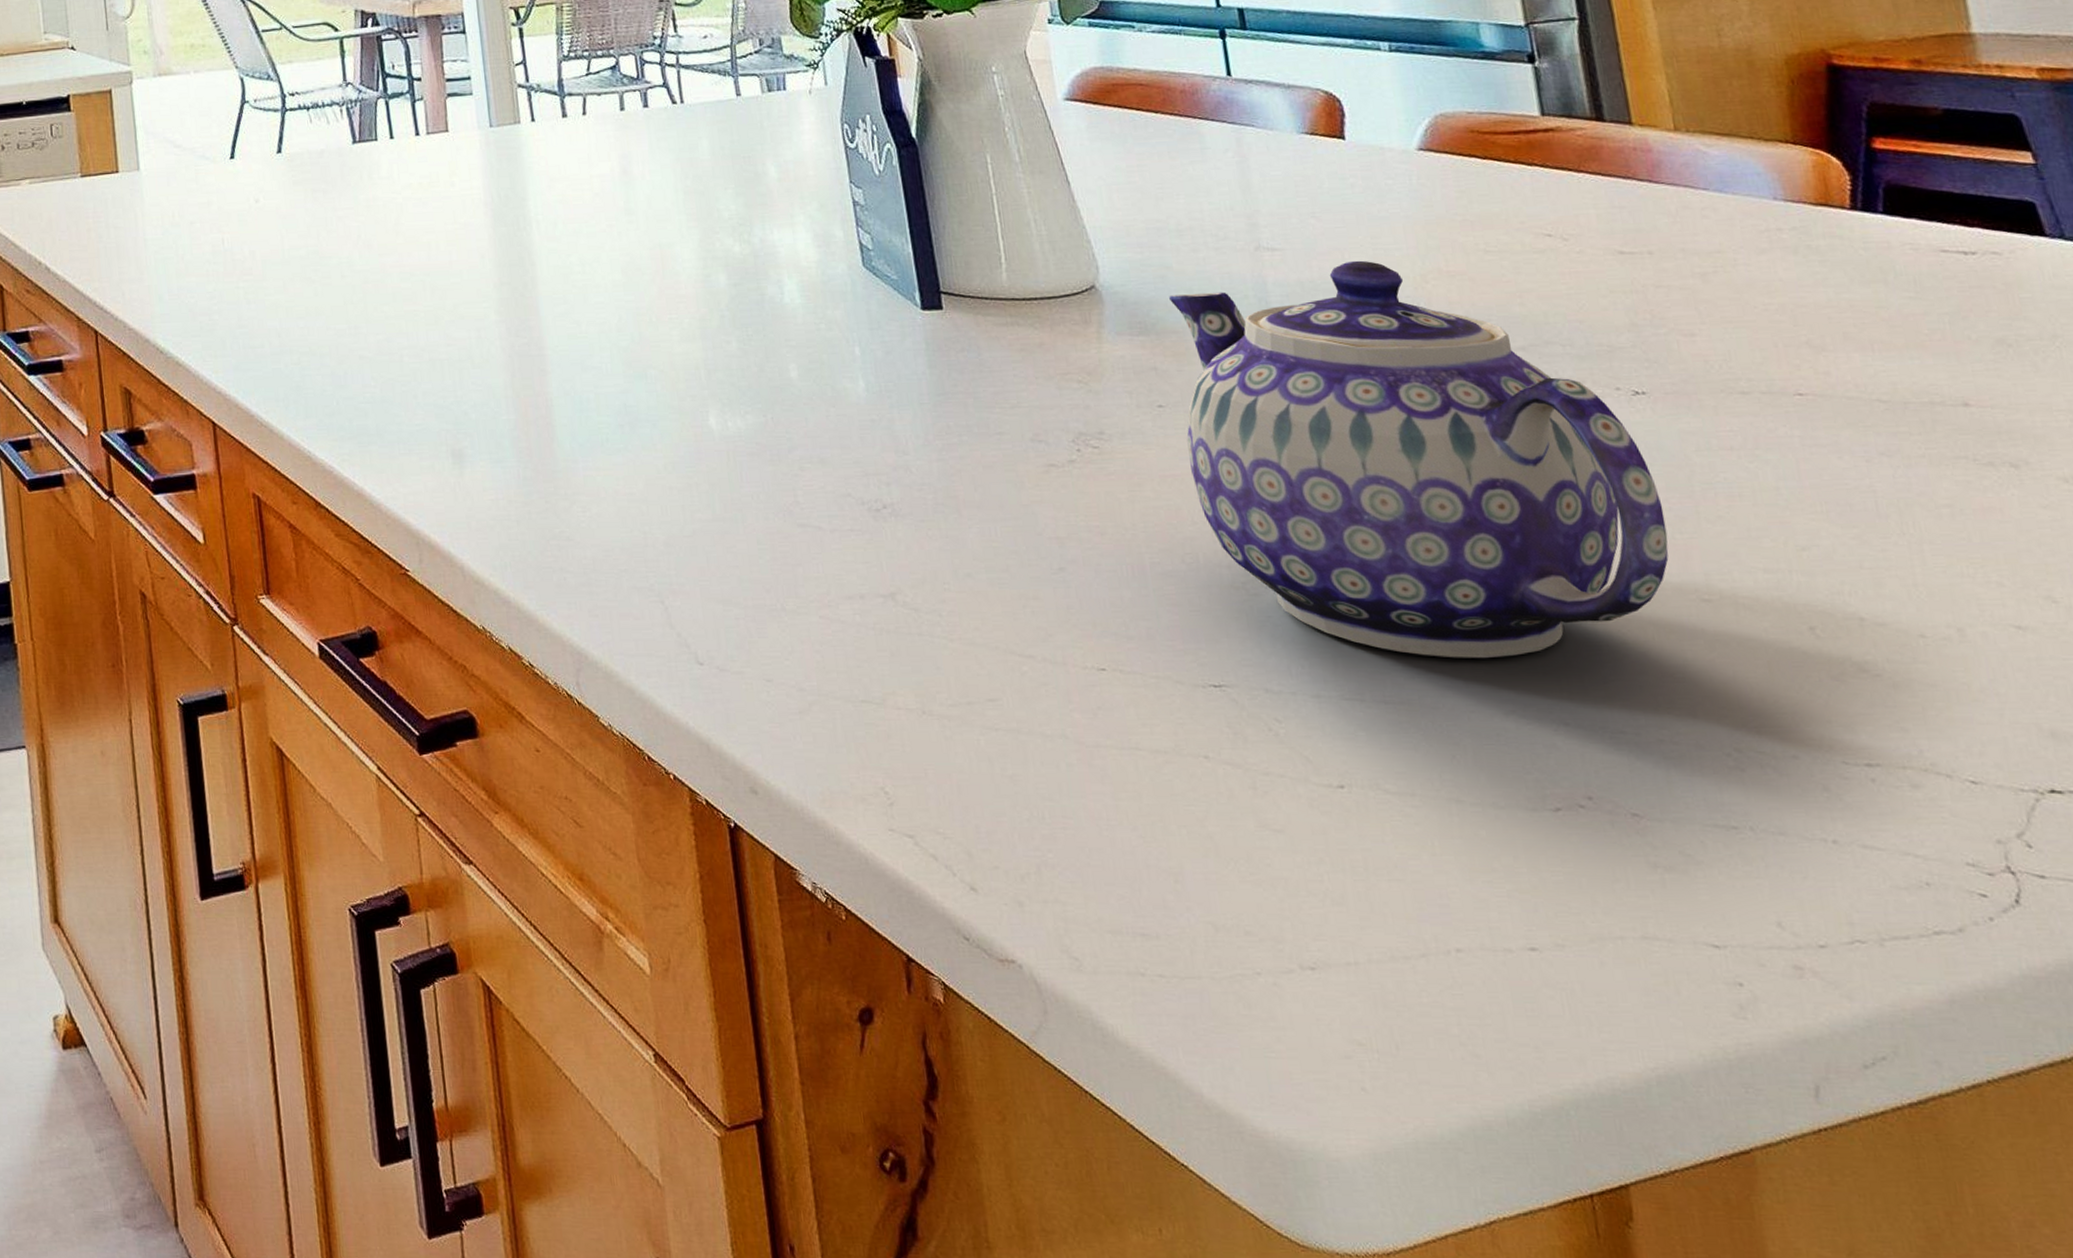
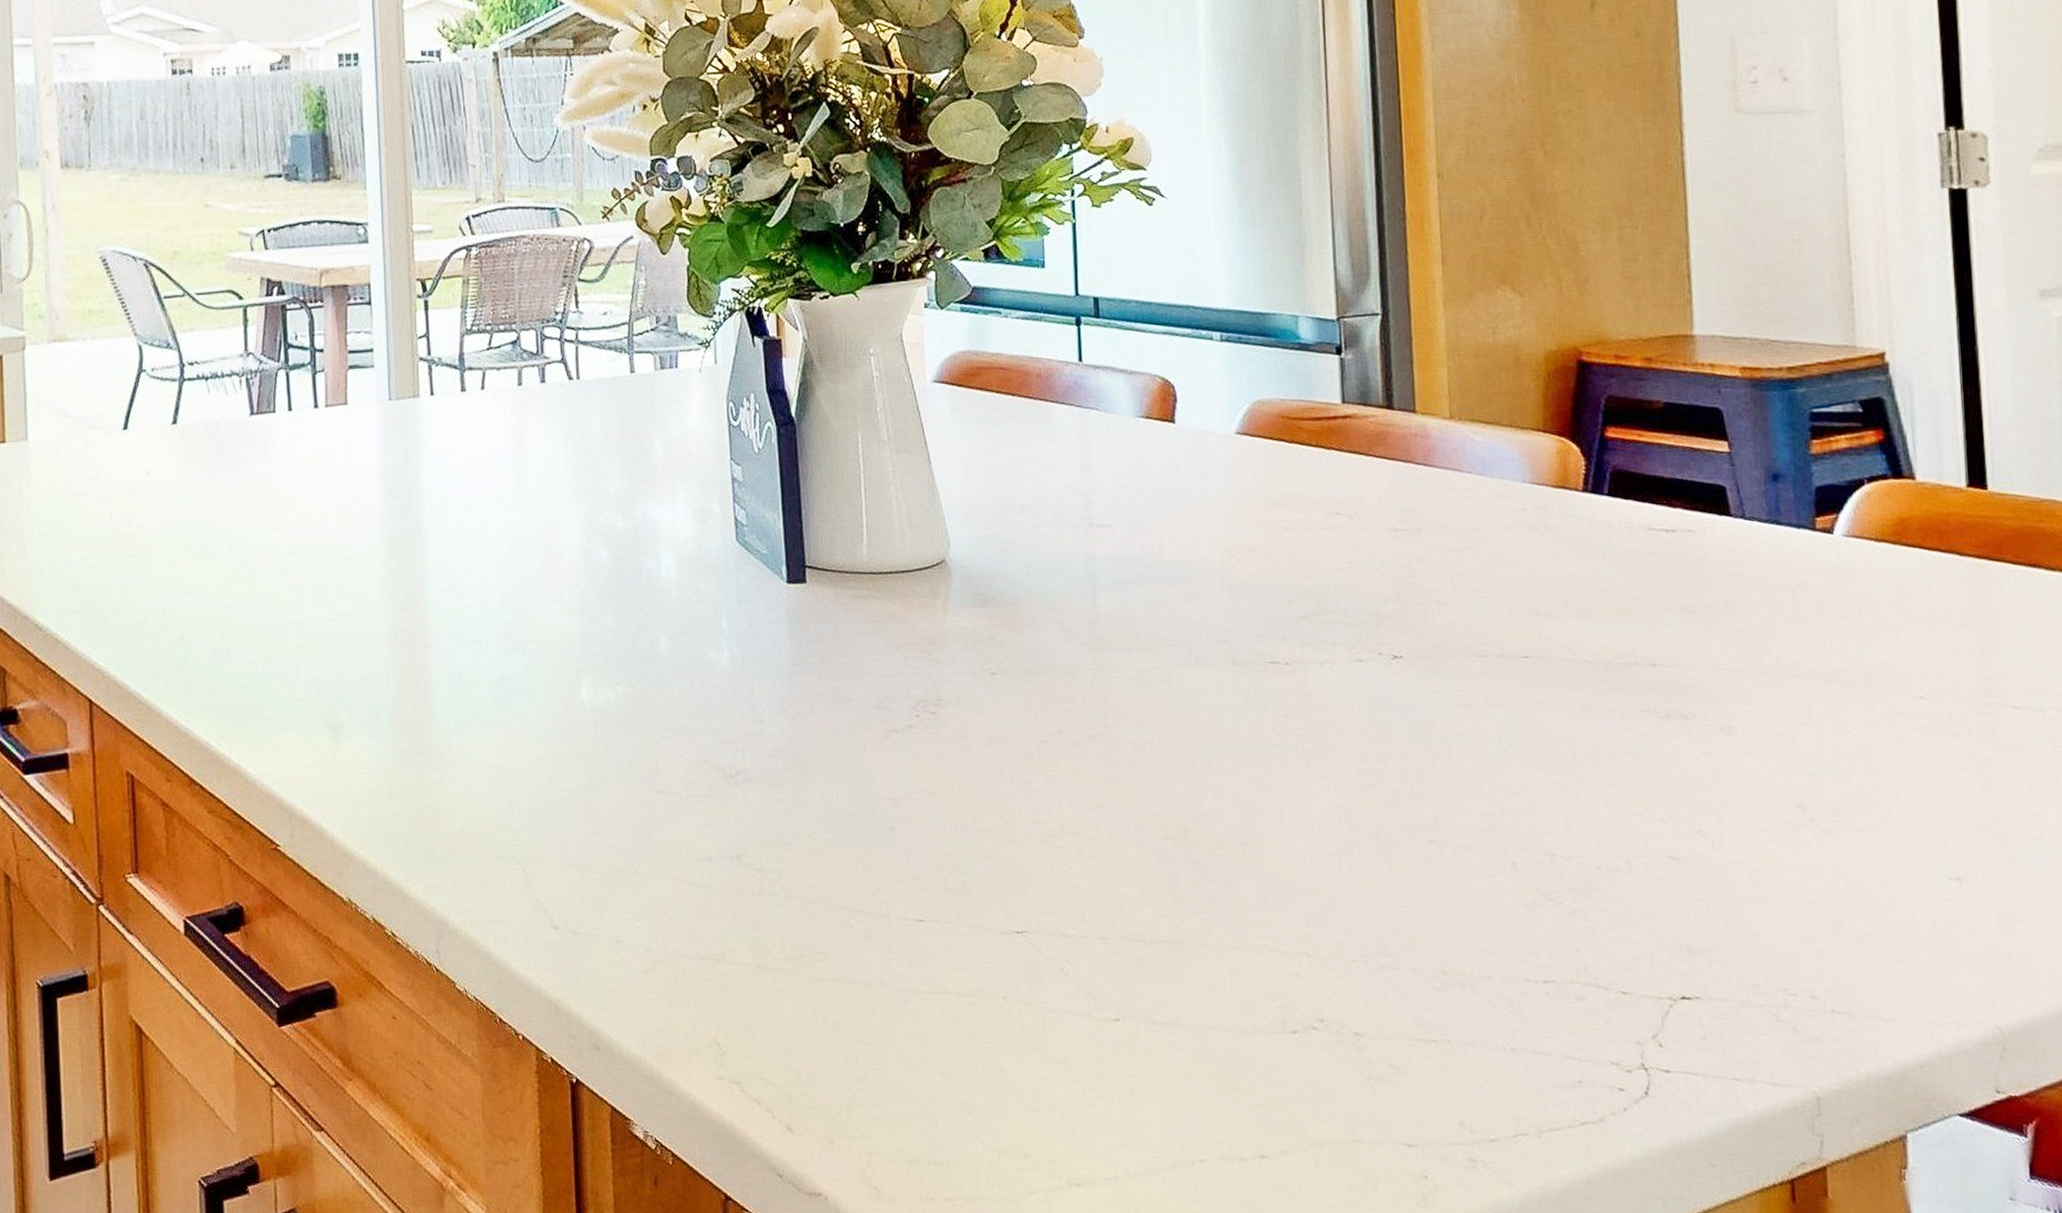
teapot: present [1169,260,1669,658] -> none [1010,536,1408,900]

